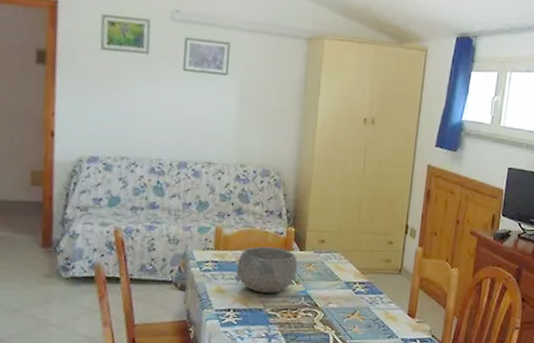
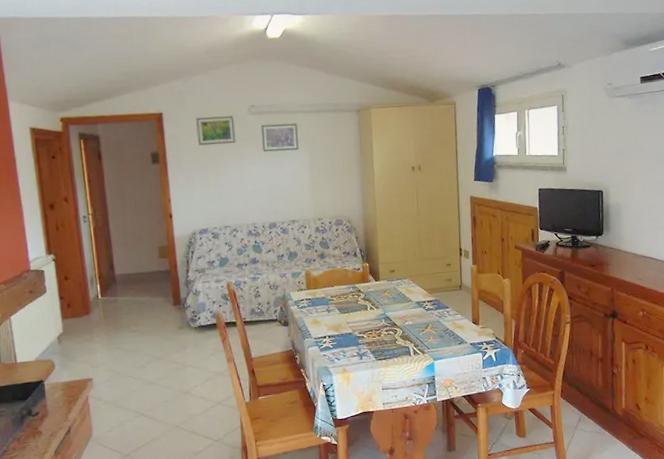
bowl: present [236,246,298,293] -> none [326,281,376,320]

